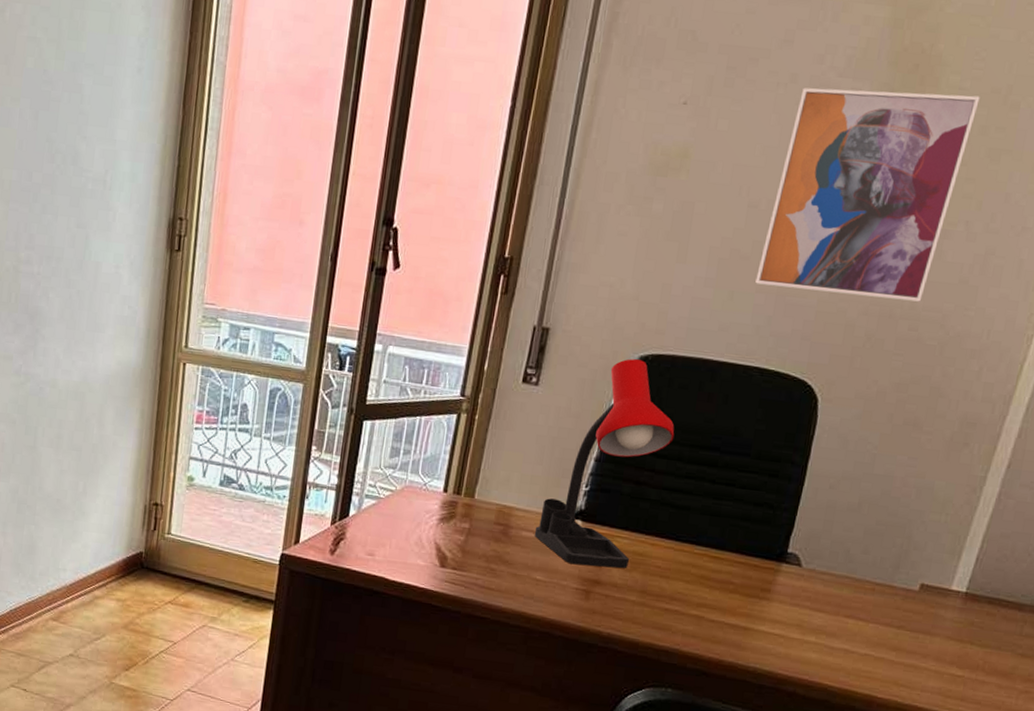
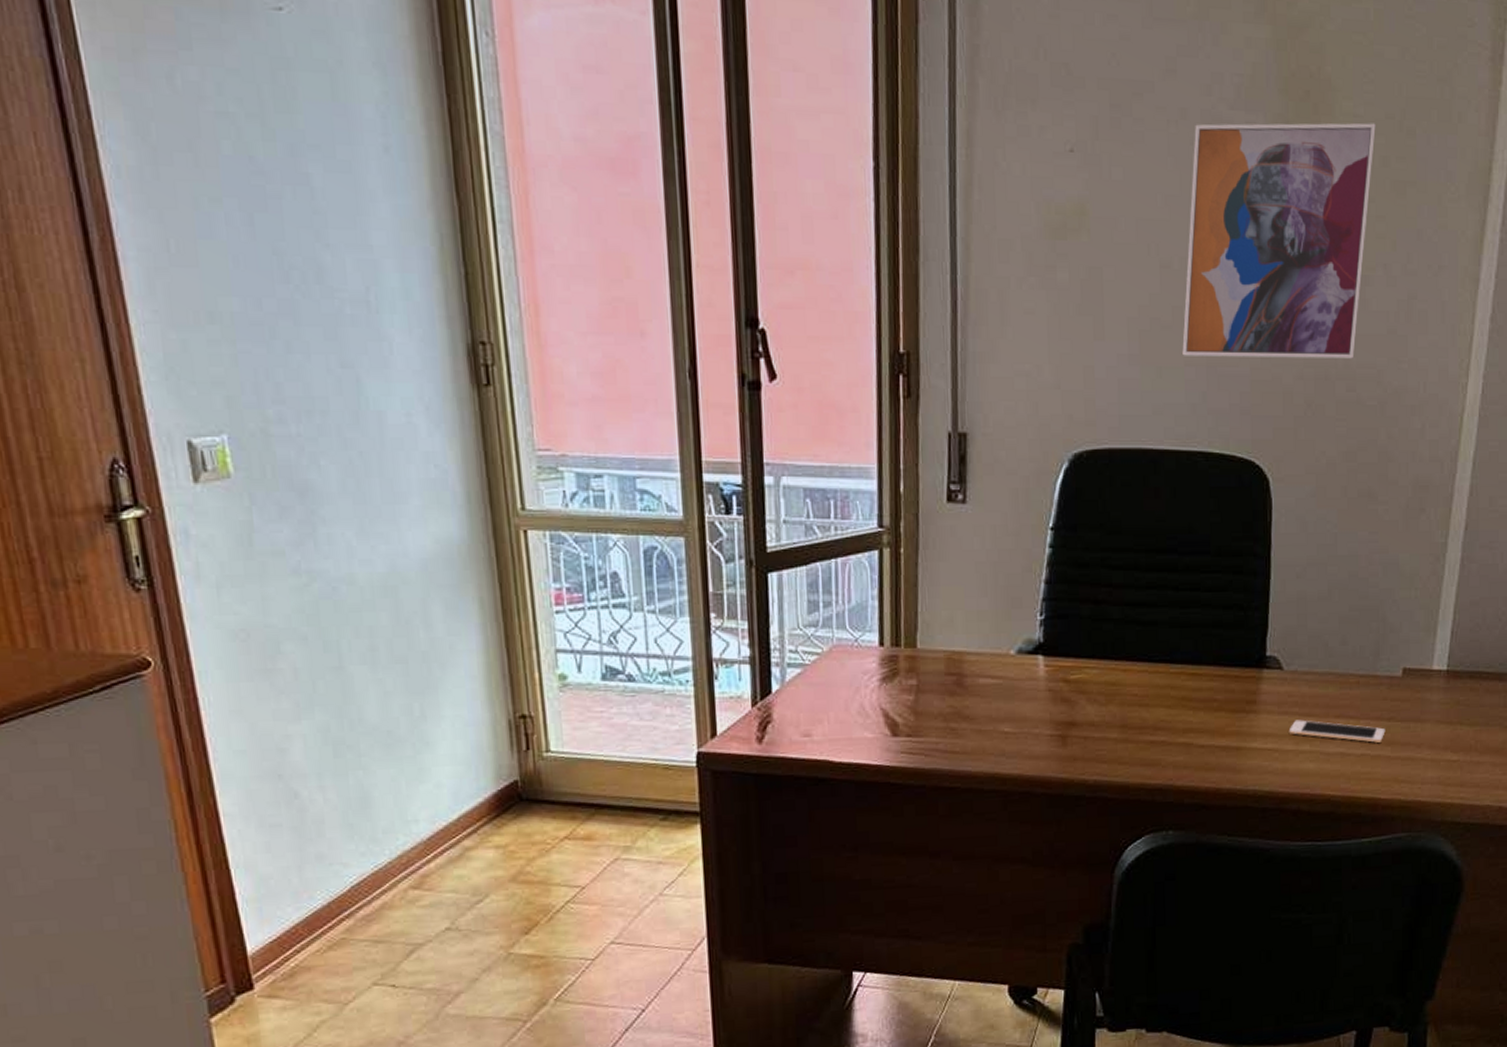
desk lamp: present [534,359,675,568] -> none [992,459,1127,708]
cell phone: none [797,613,894,647] -> present [1288,720,1386,743]

